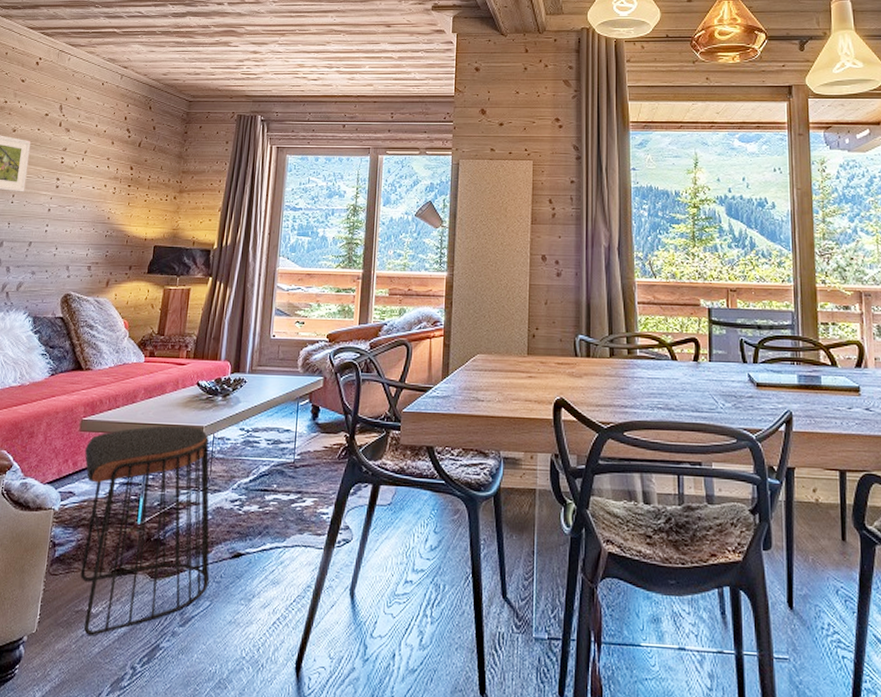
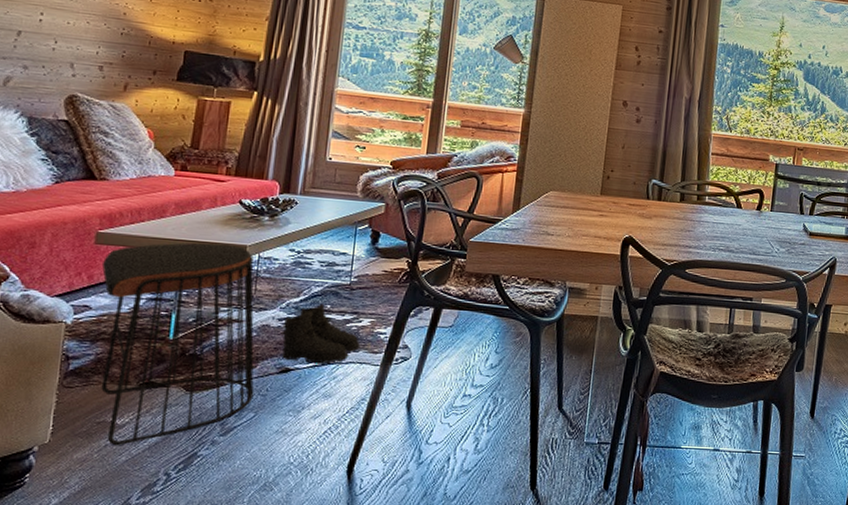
boots: none [232,483,305,548] -> present [280,303,361,365]

